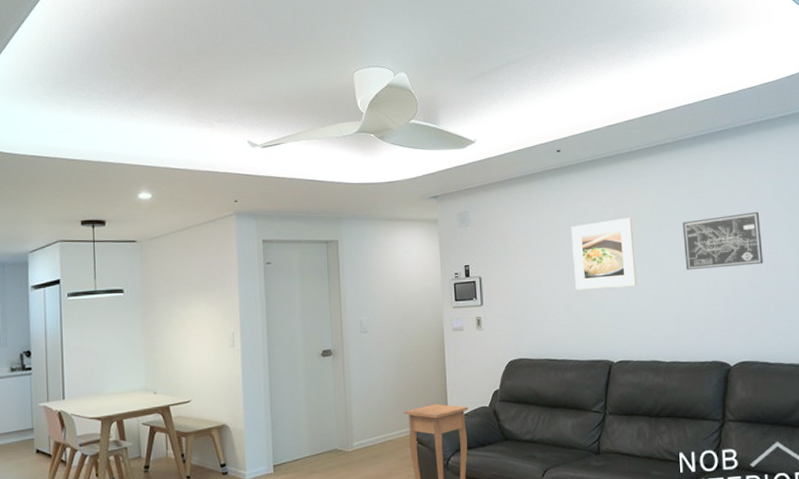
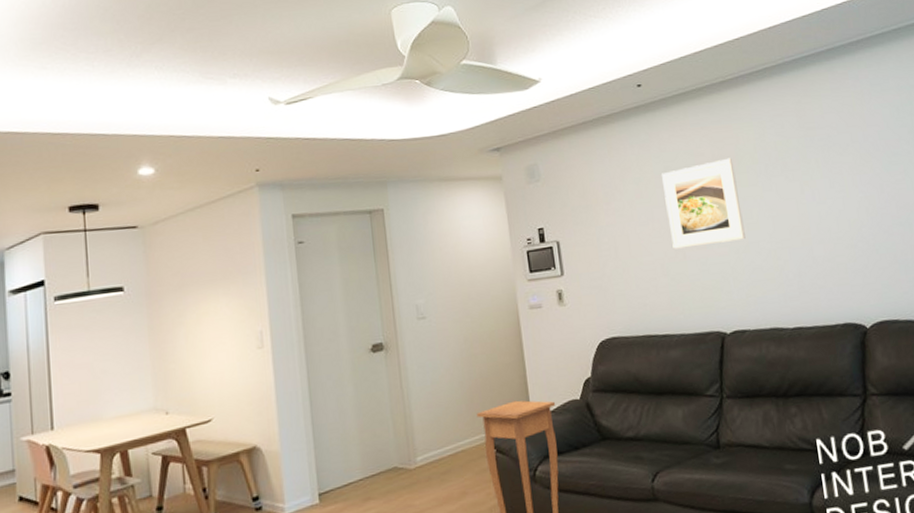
wall art: present [682,211,764,270] -> none [792,141,892,216]

